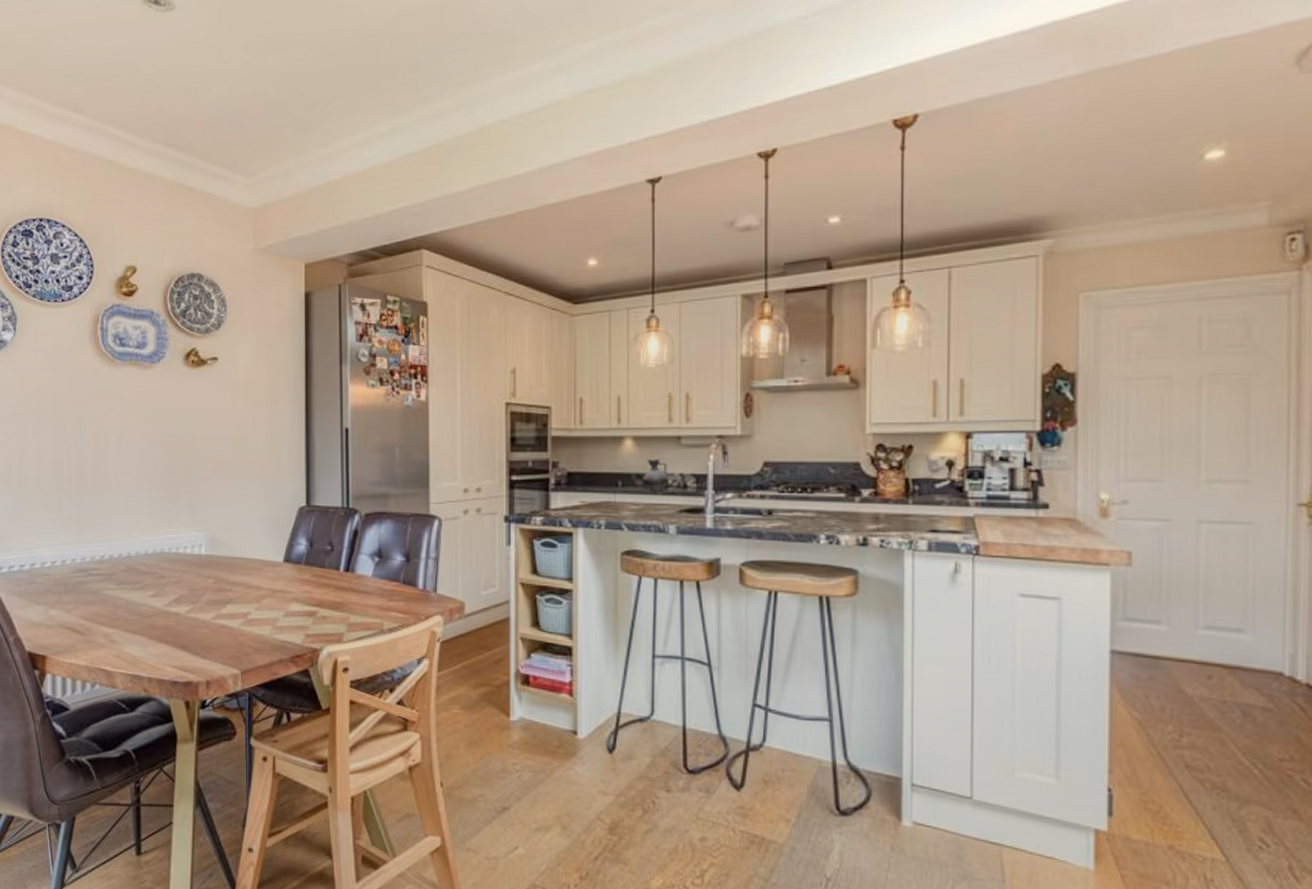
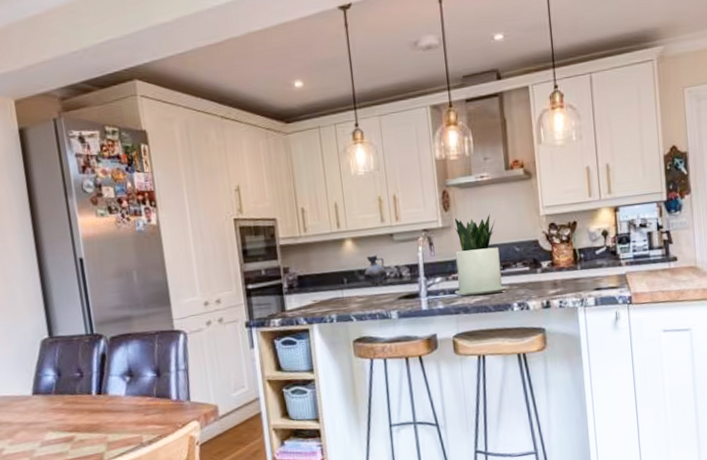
planter: none [748,426,814,521] -> present [454,214,507,297]

